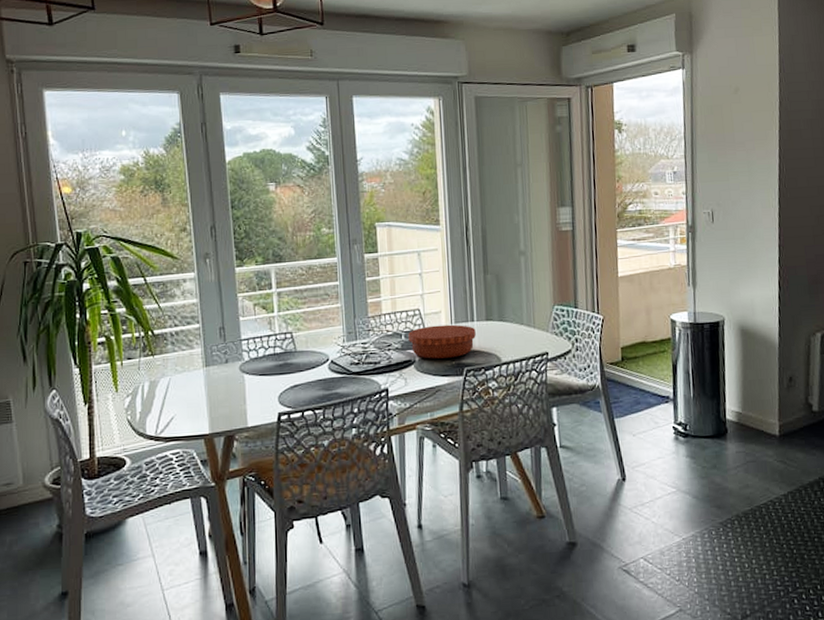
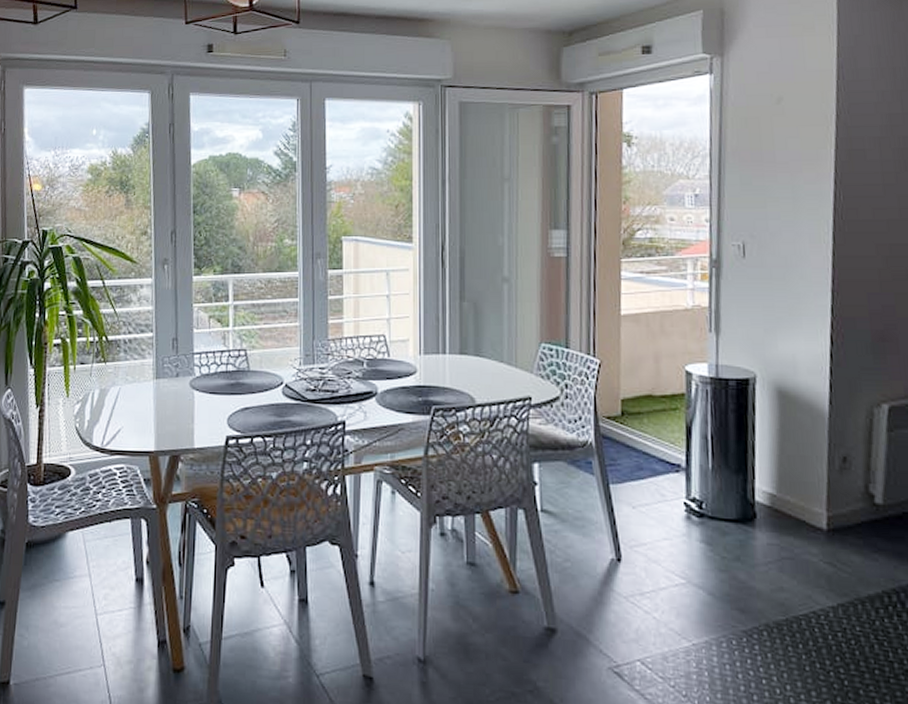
bowl: present [408,324,476,359] -> none [371,355,447,393]

